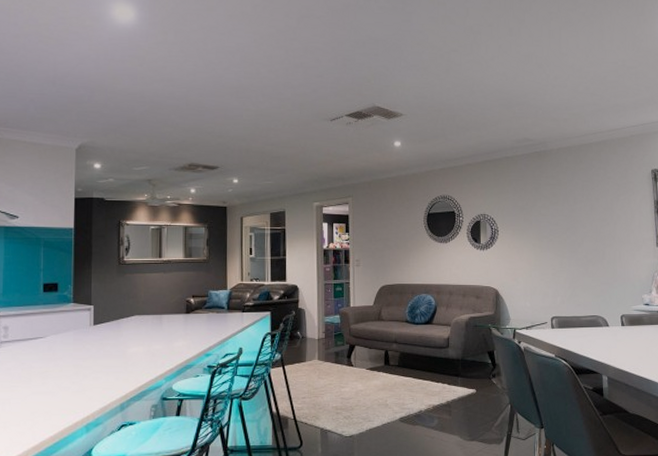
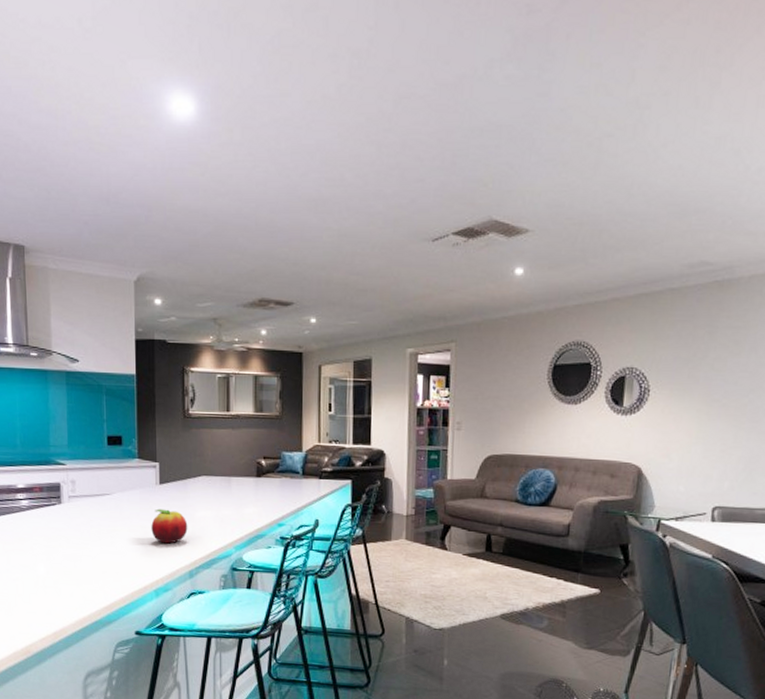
fruit: none [84,348,120,380] -> present [151,508,188,544]

